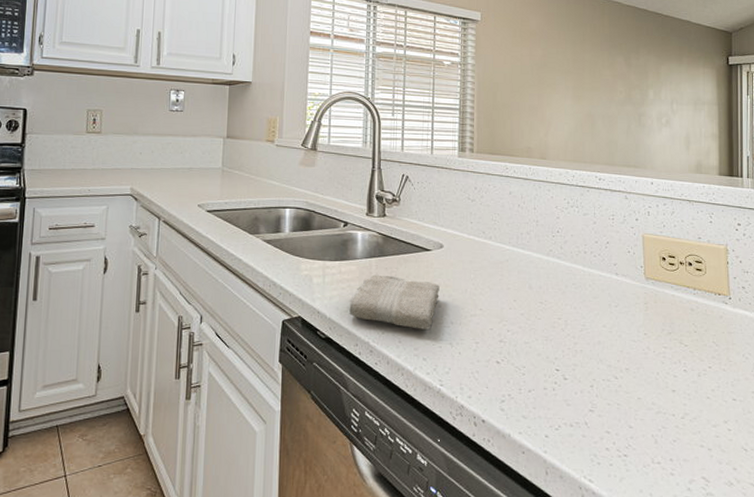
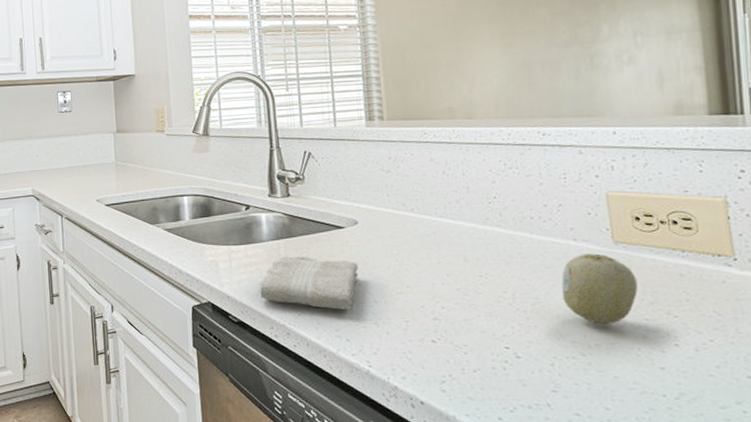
fruit: none [604,287,660,351] -> present [561,253,638,324]

